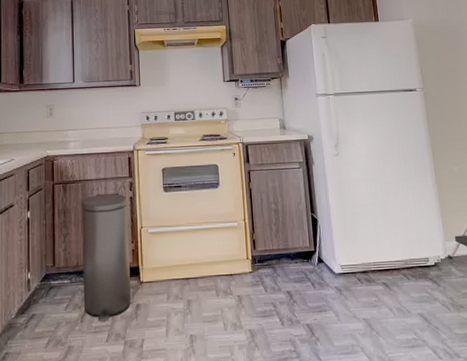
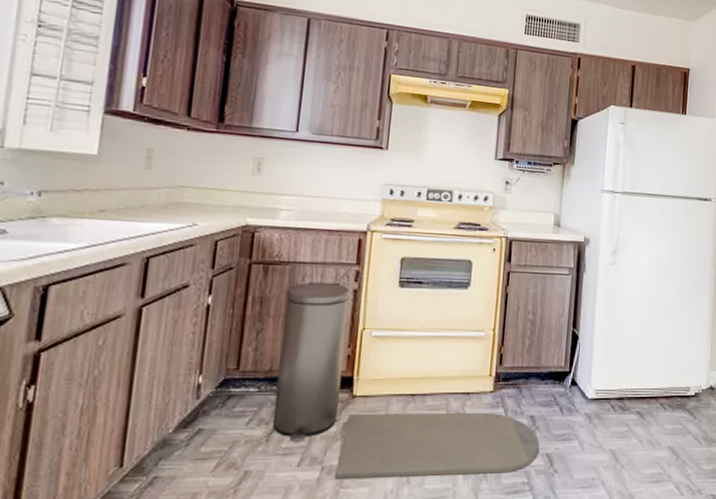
door mat: none [135,290,299,351] -> present [335,412,539,479]

